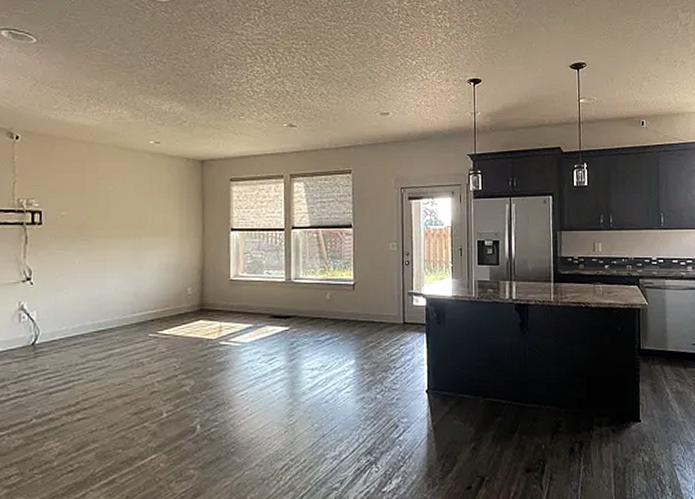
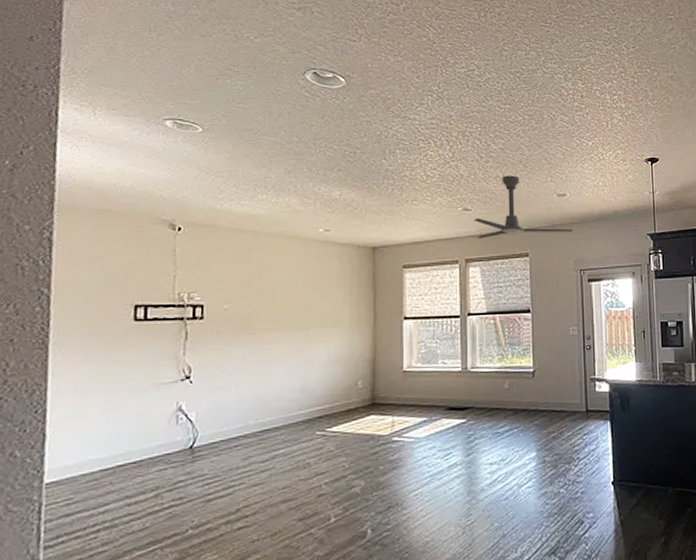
ceiling fan: none [298,93,395,154] -> present [474,175,573,238]

